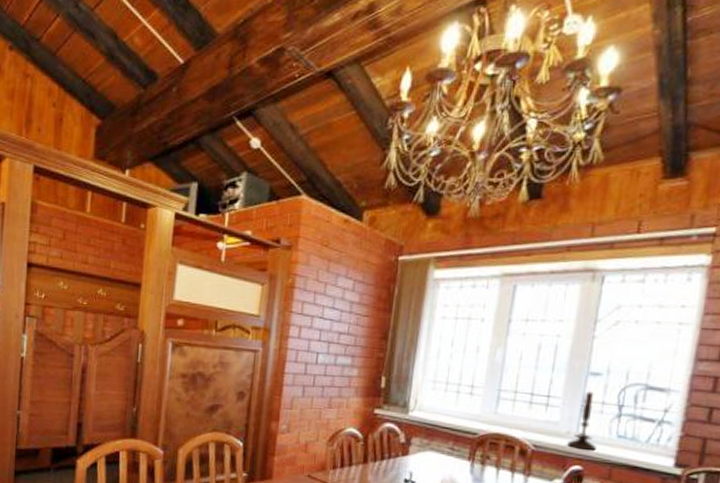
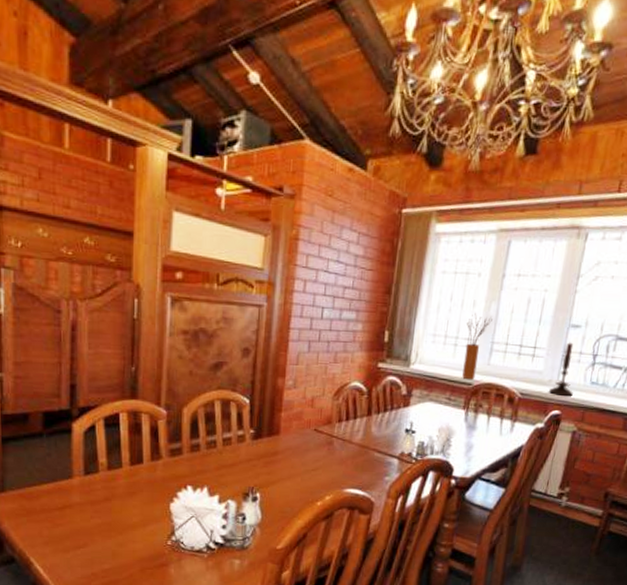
vase: none [466,358,499,430] -> present [462,312,493,380]

